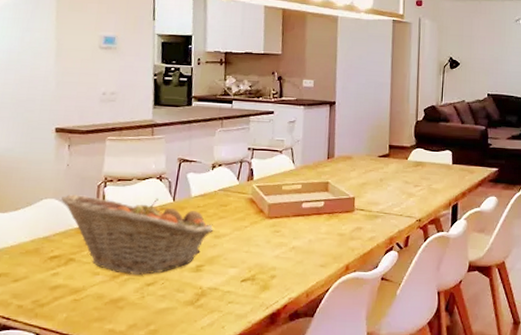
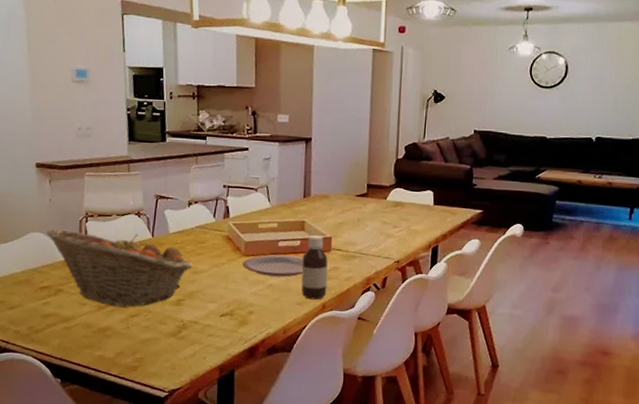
plate: none [266,215,327,239] -> present [243,254,304,277]
bottle: none [324,196,352,261] -> present [301,235,328,300]

